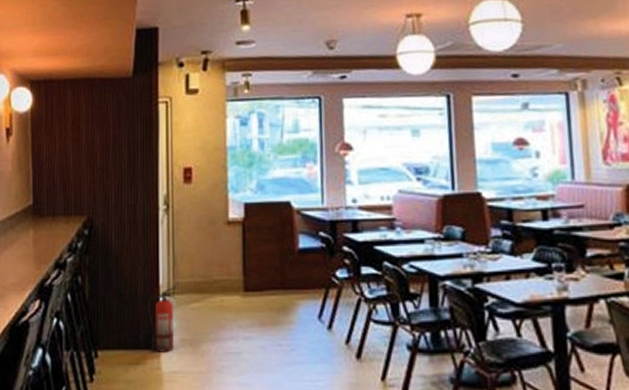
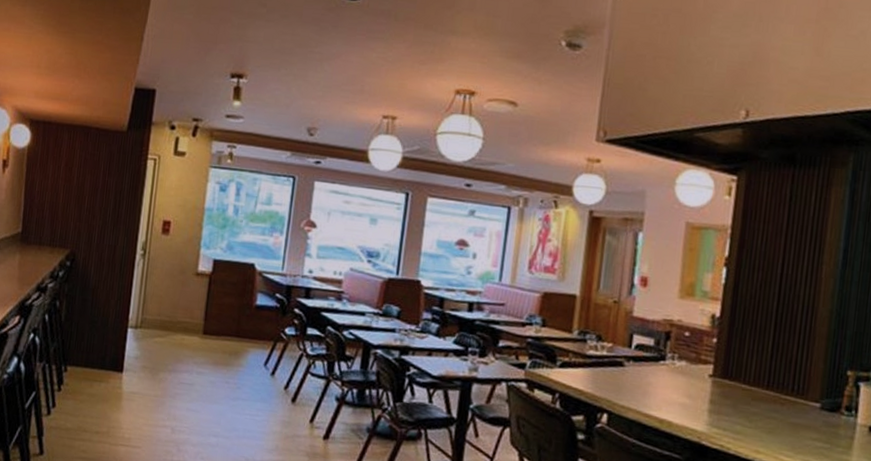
fire extinguisher: present [148,286,178,352] -> none [115,321,145,376]

